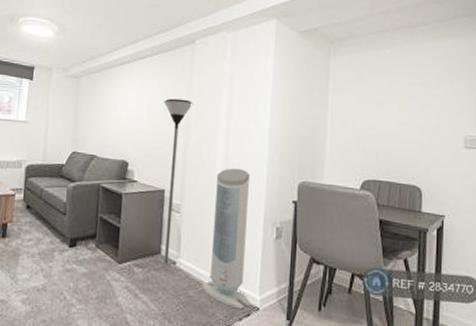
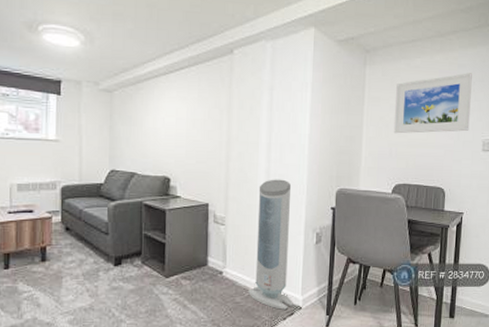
floor lamp: present [164,98,194,264] -> none [204,111,234,274]
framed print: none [361,64,449,127] -> present [393,73,472,134]

